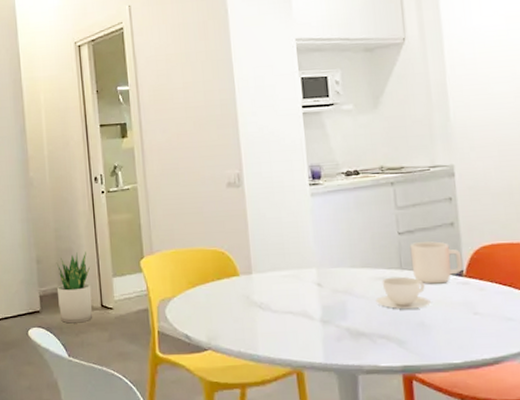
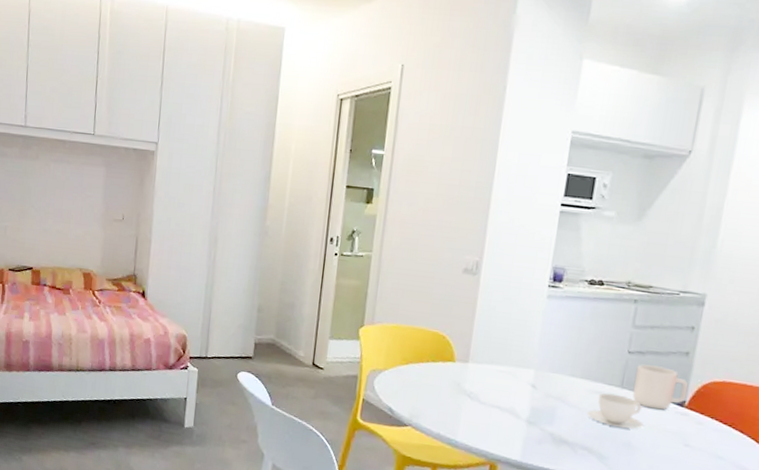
planter: present [56,252,93,324] -> none [271,308,309,377]

